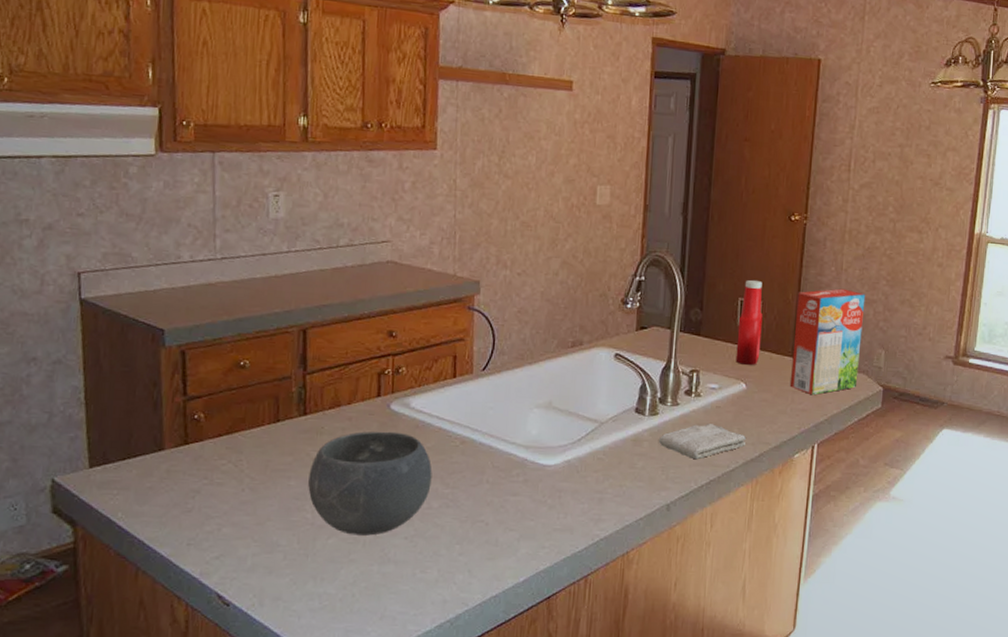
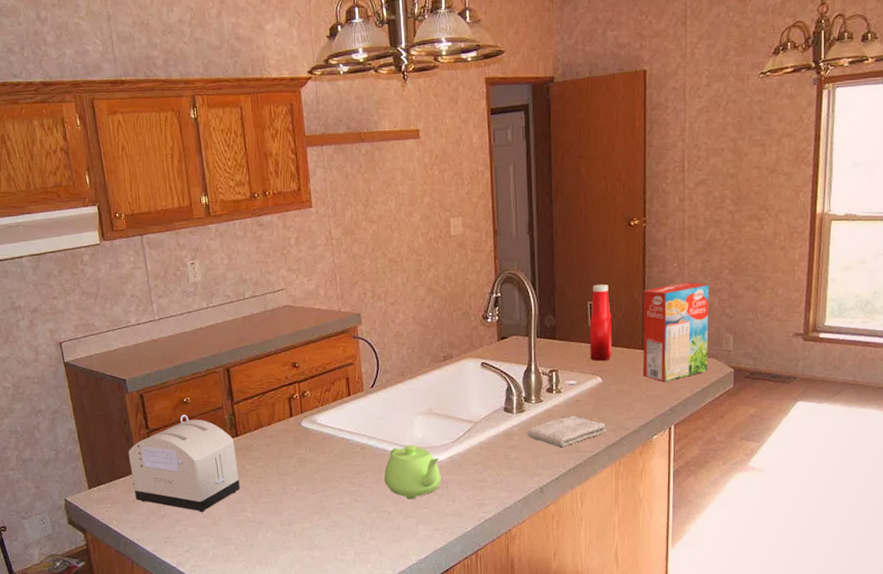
toaster: none [153,381,301,508] -> present [128,414,240,512]
bowl: present [308,431,432,536] -> none [246,444,341,528]
teapot: none [485,443,554,509] -> present [384,445,441,500]

